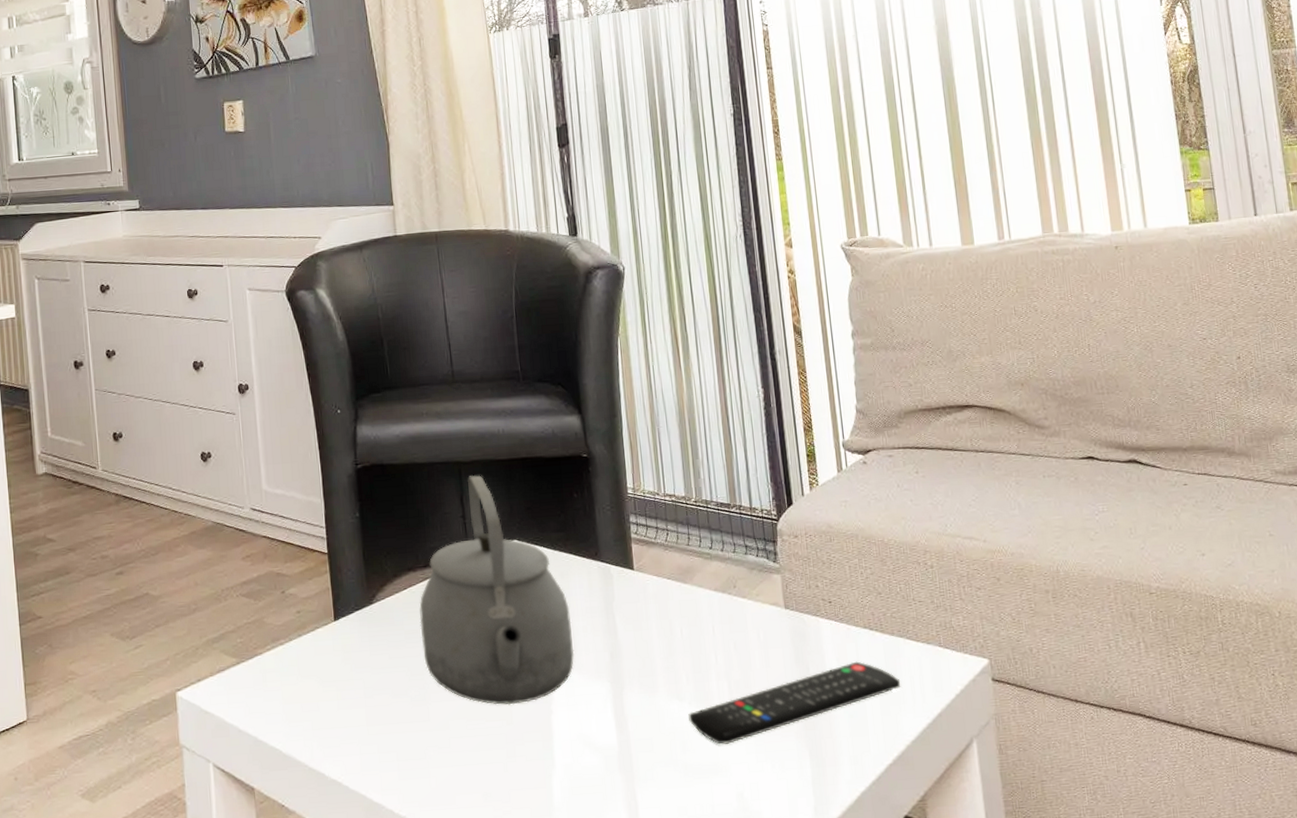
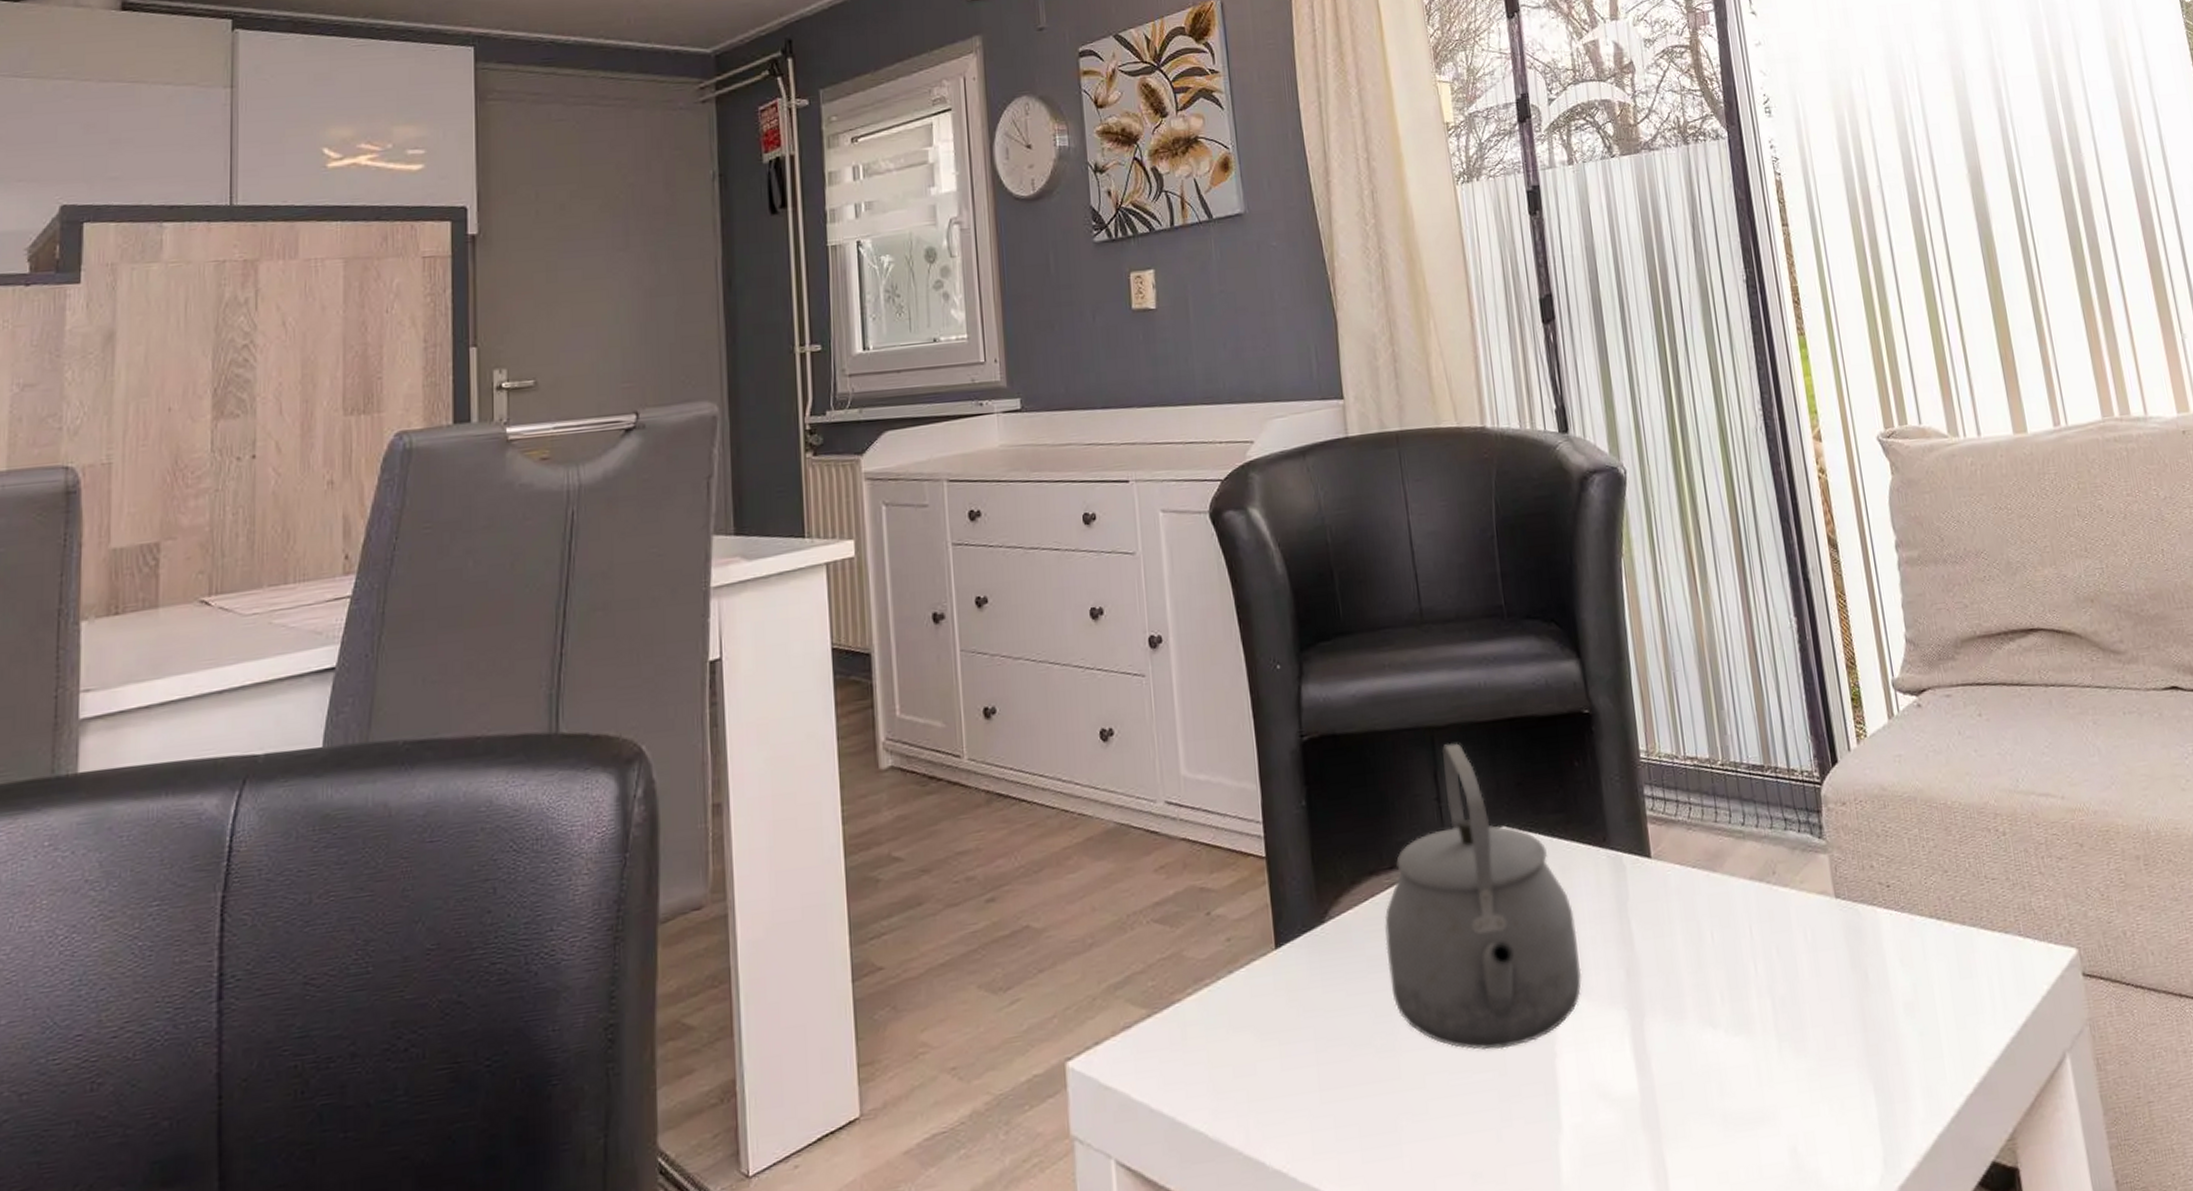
remote control: present [688,661,901,745] -> none [1725,961,1978,1083]

